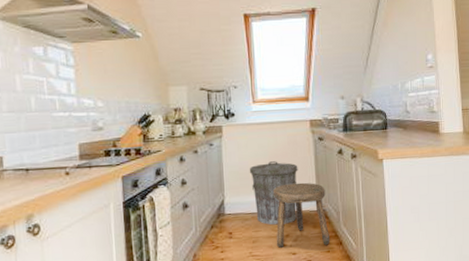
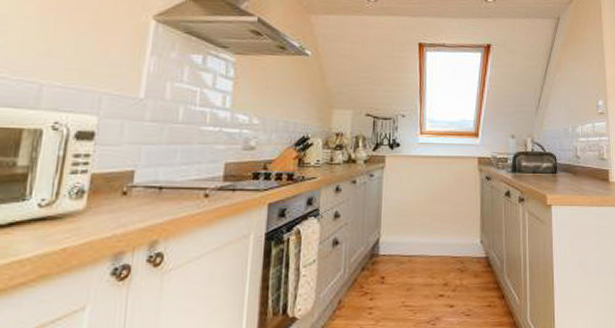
trash can: present [249,161,298,226] -> none [410,199,463,271]
stool: present [273,182,330,248] -> none [432,224,491,298]

